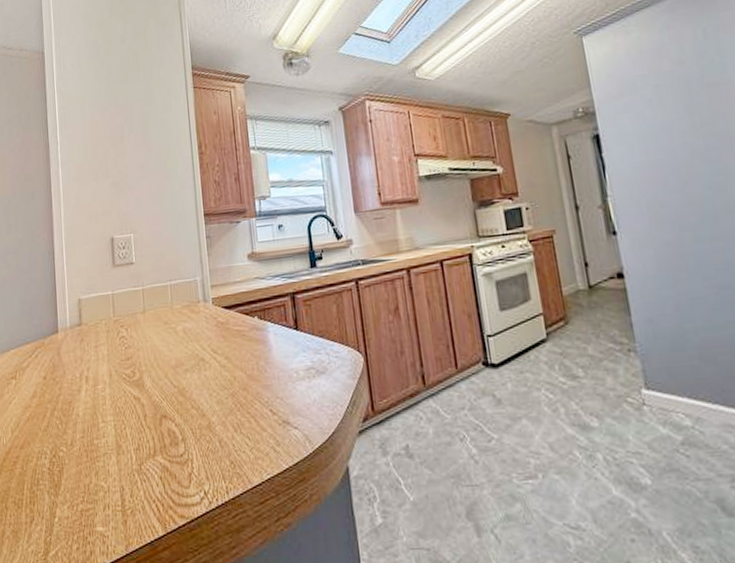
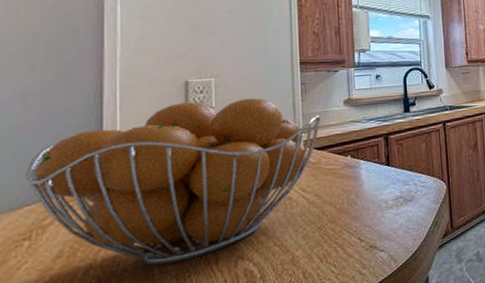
fruit basket: none [10,253,227,414] -> present [26,98,321,266]

